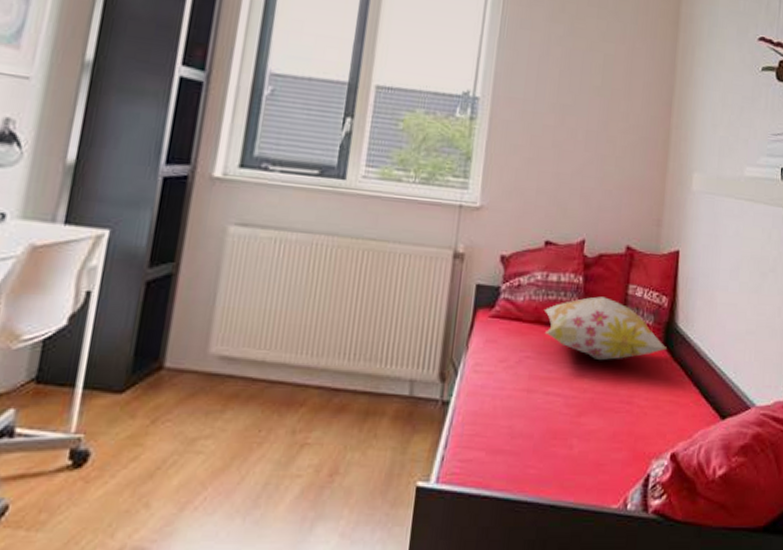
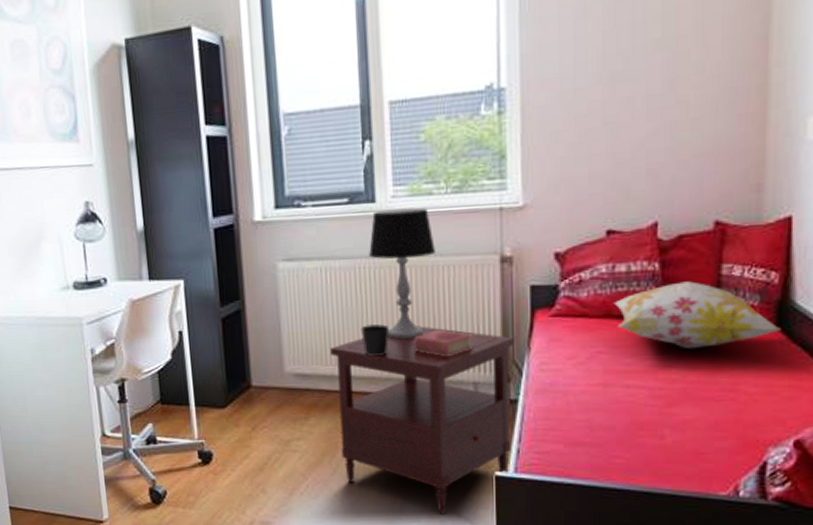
side table: none [254,313,455,534] -> present [329,326,514,515]
cup: none [304,306,336,343] -> present [361,323,390,357]
table lamp: none [329,188,396,328] -> present [369,208,435,340]
book: none [357,319,418,350] -> present [413,329,474,357]

